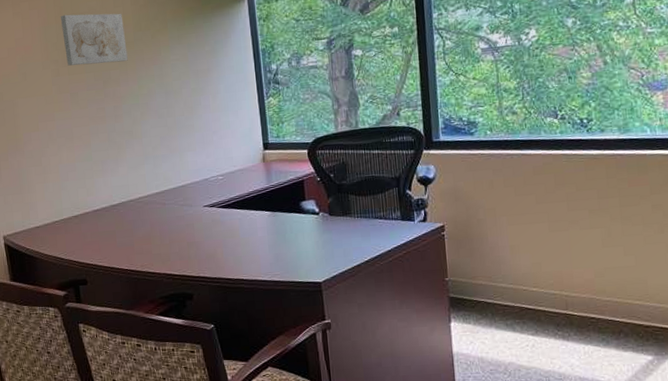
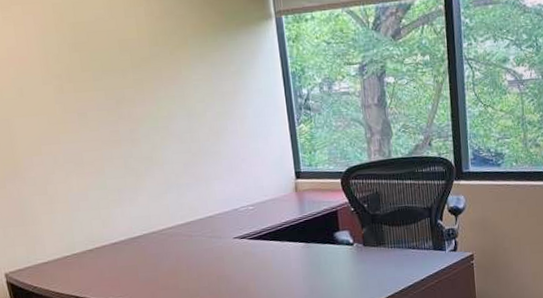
wall art: present [60,13,128,66] -> none [61,22,144,82]

